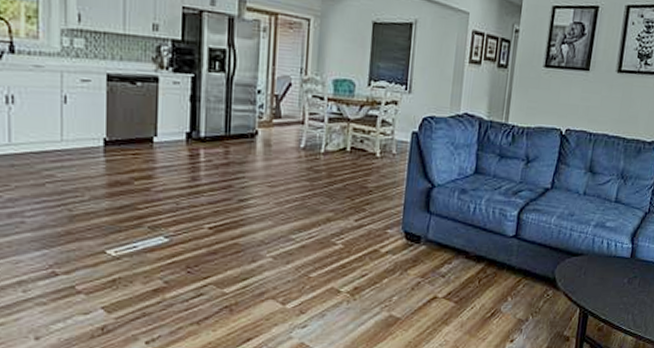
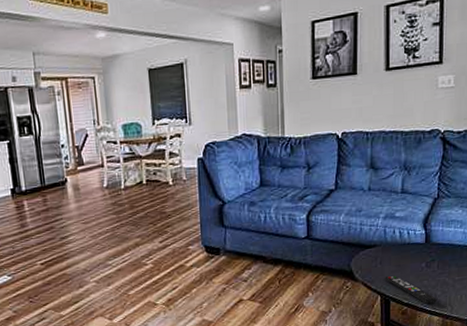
remote control: none [586,288,633,322] -> present [385,275,437,304]

